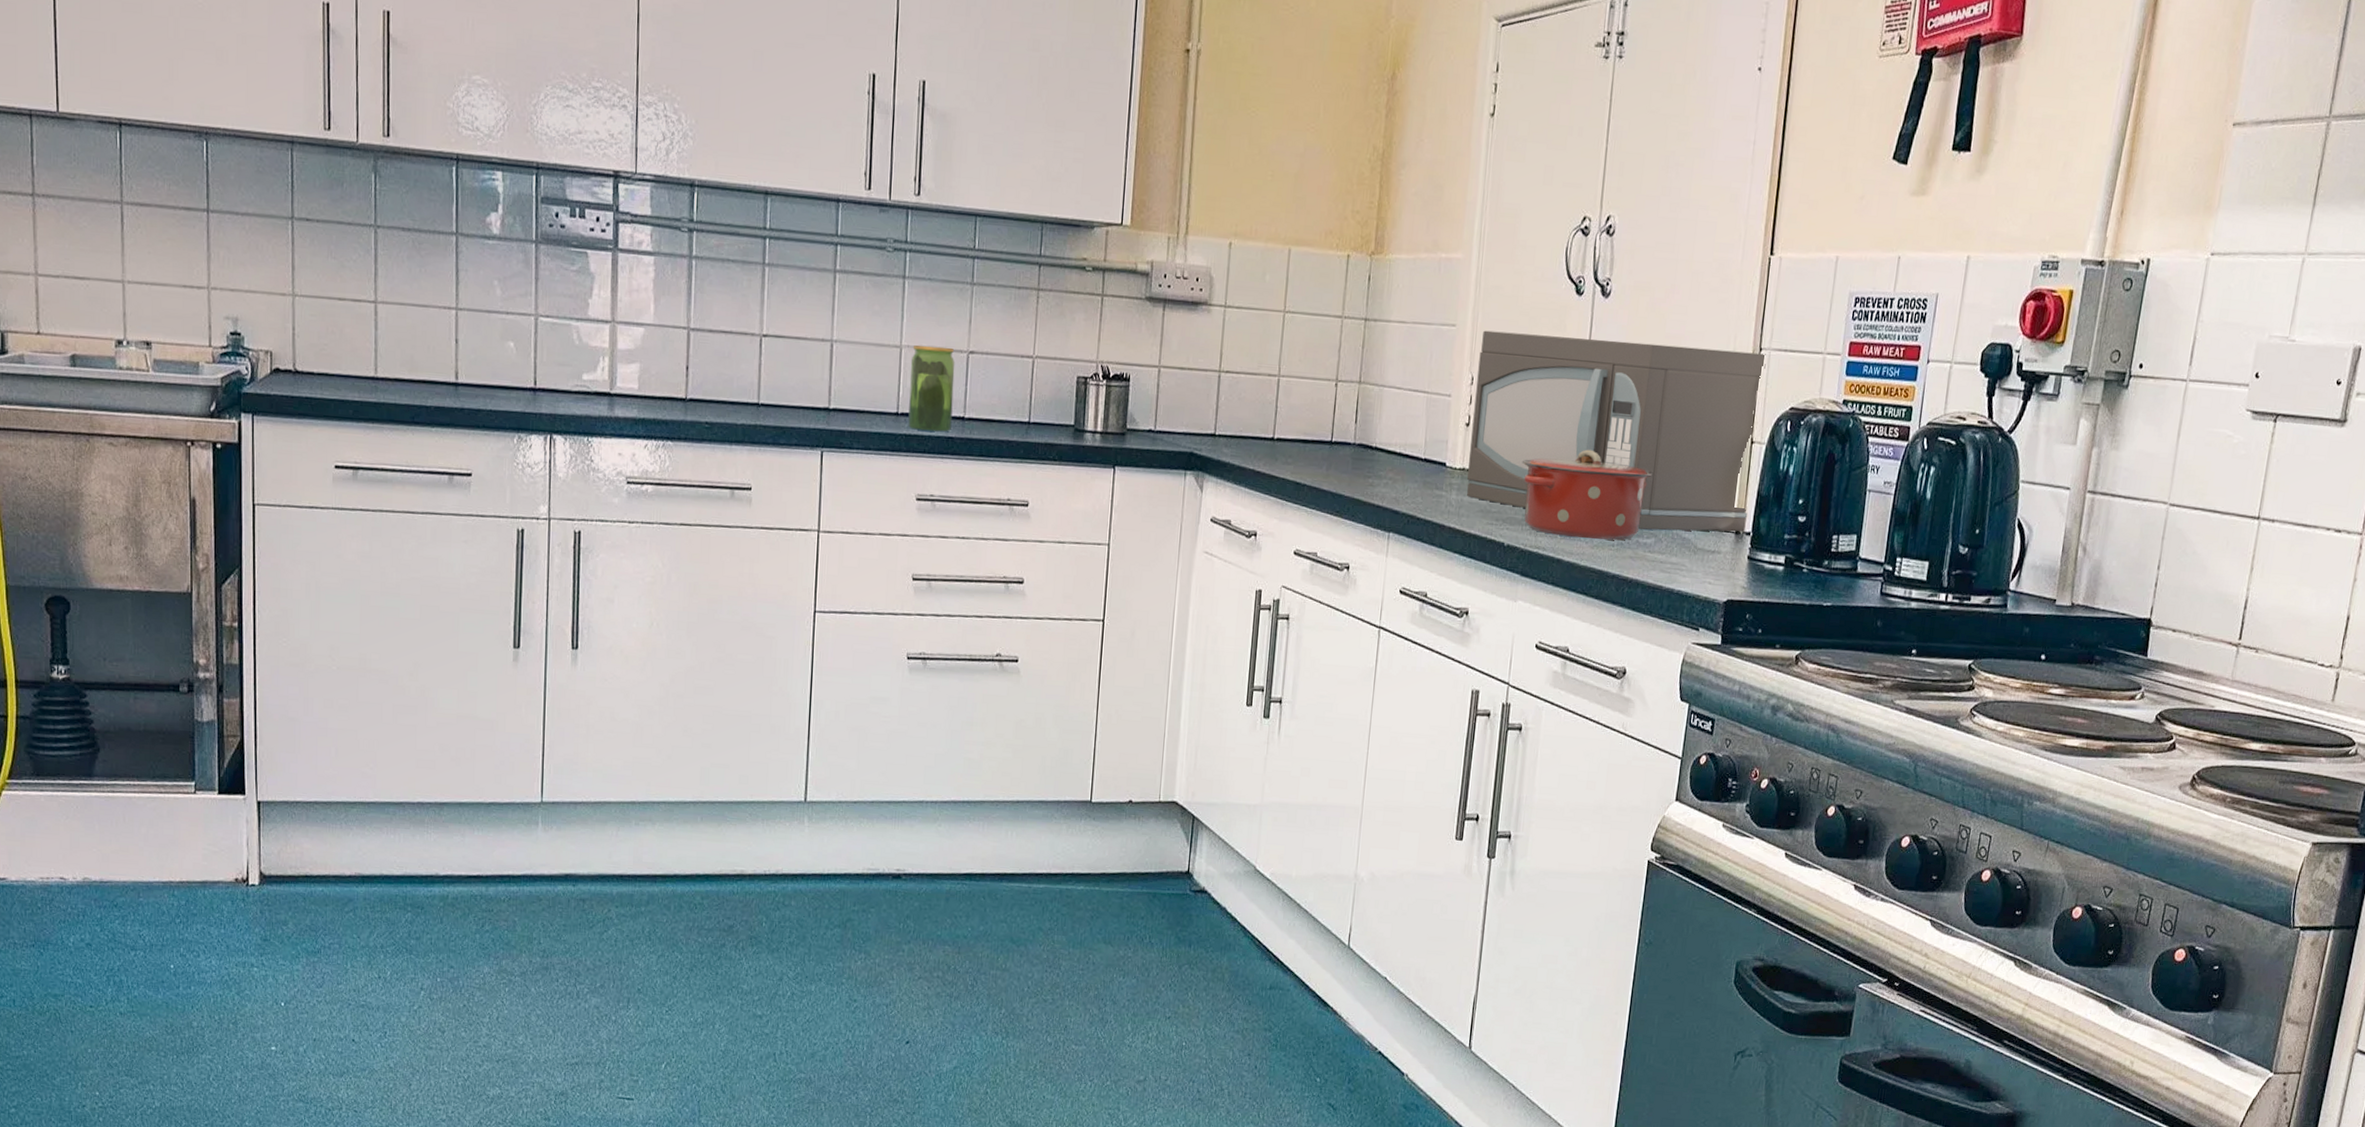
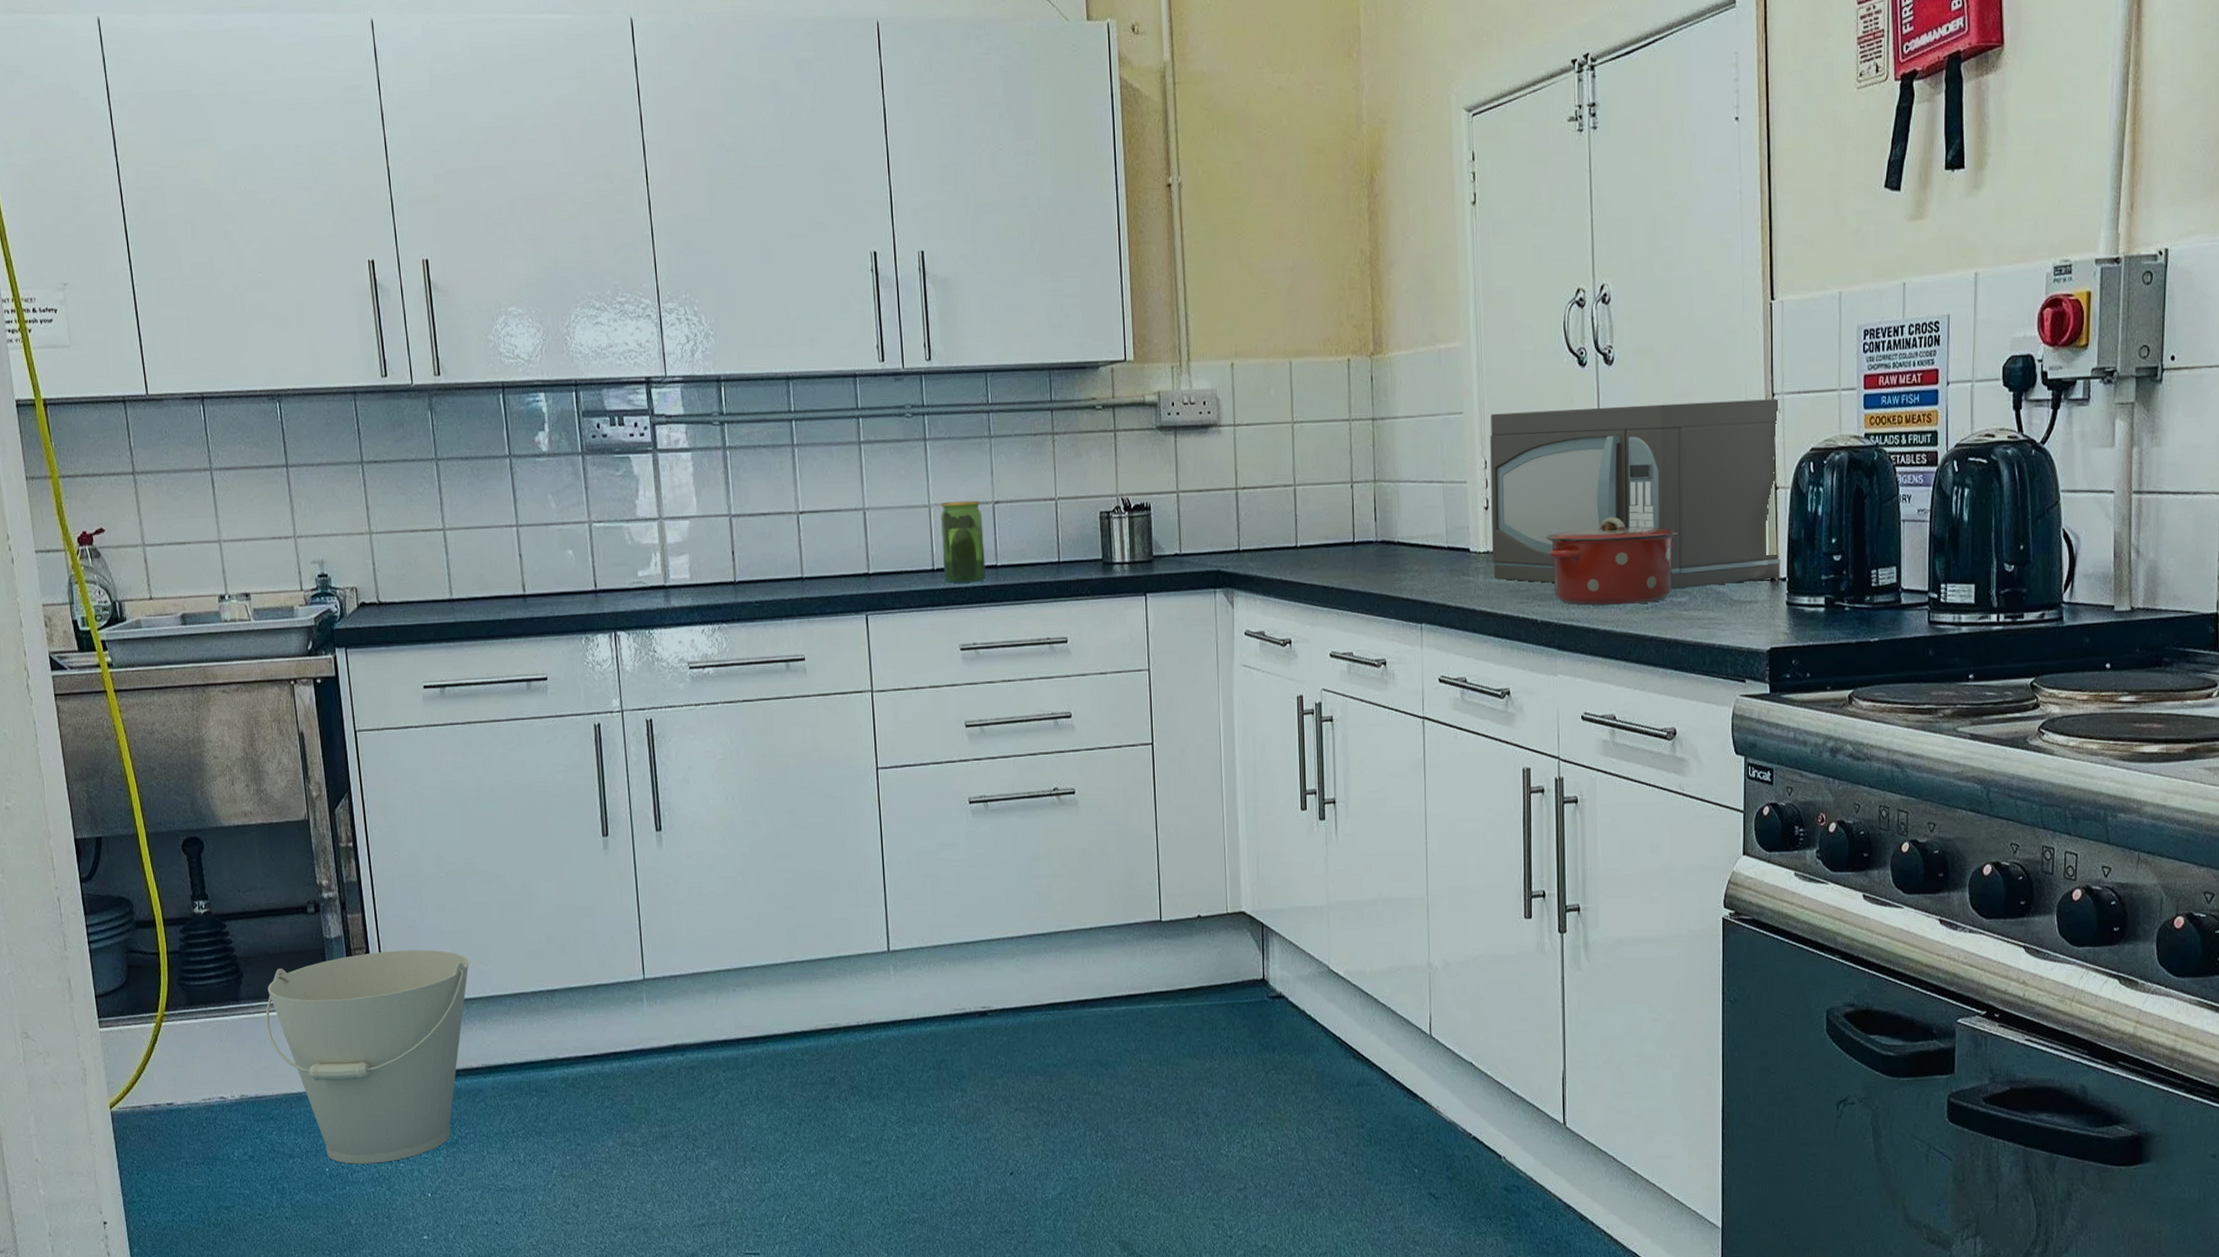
bucket: none [119,742,353,966] -> present [265,949,469,1164]

